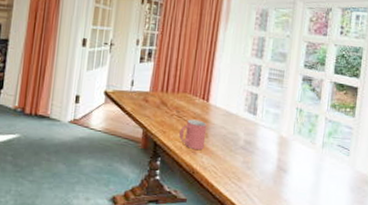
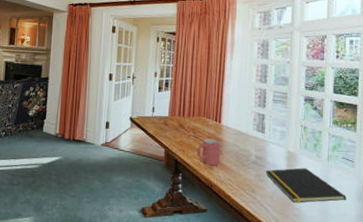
notepad: none [254,155,339,194] -> present [265,168,347,203]

